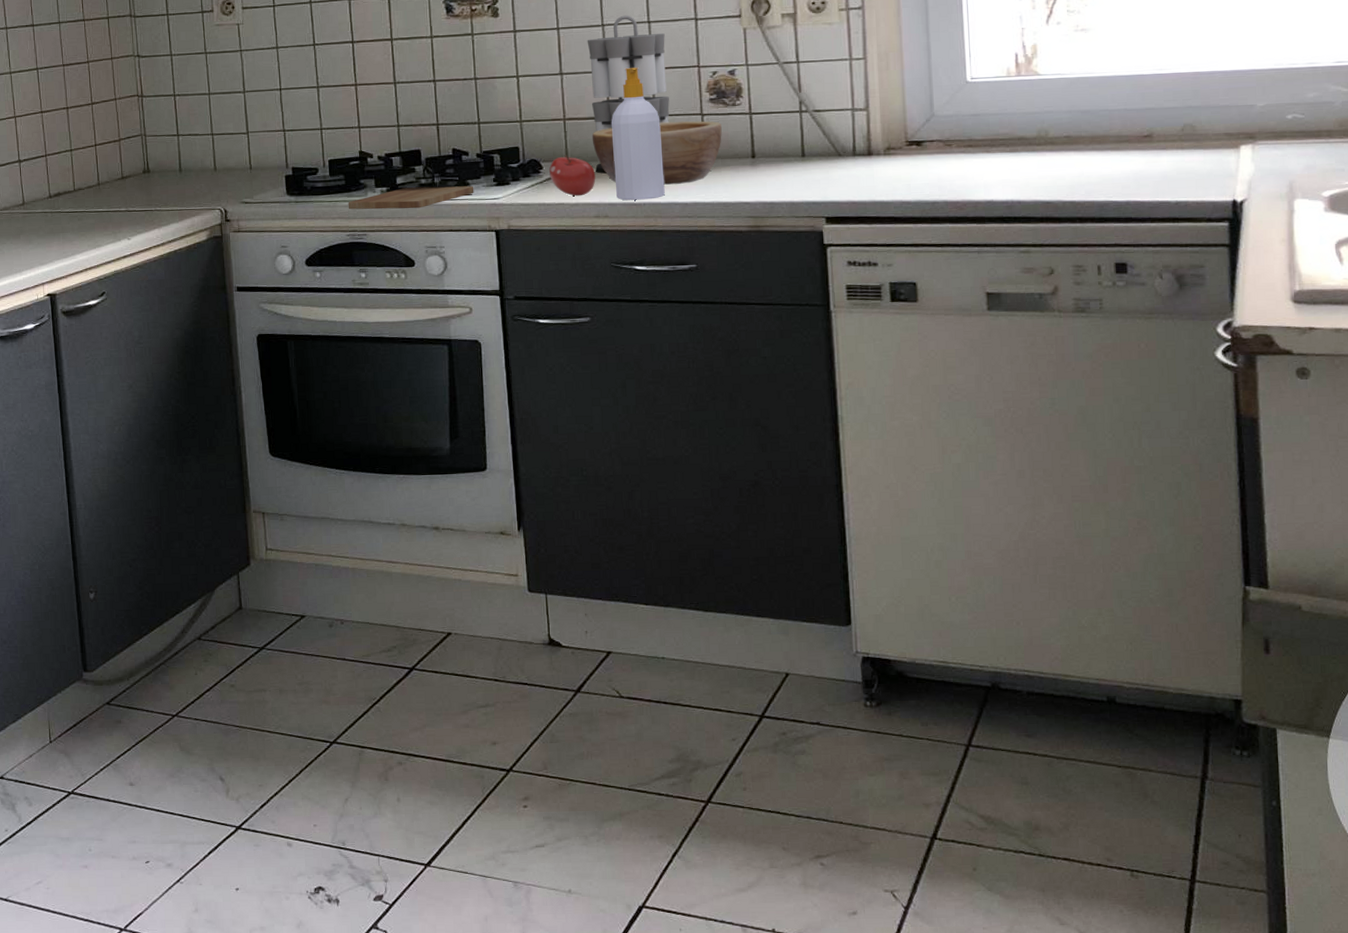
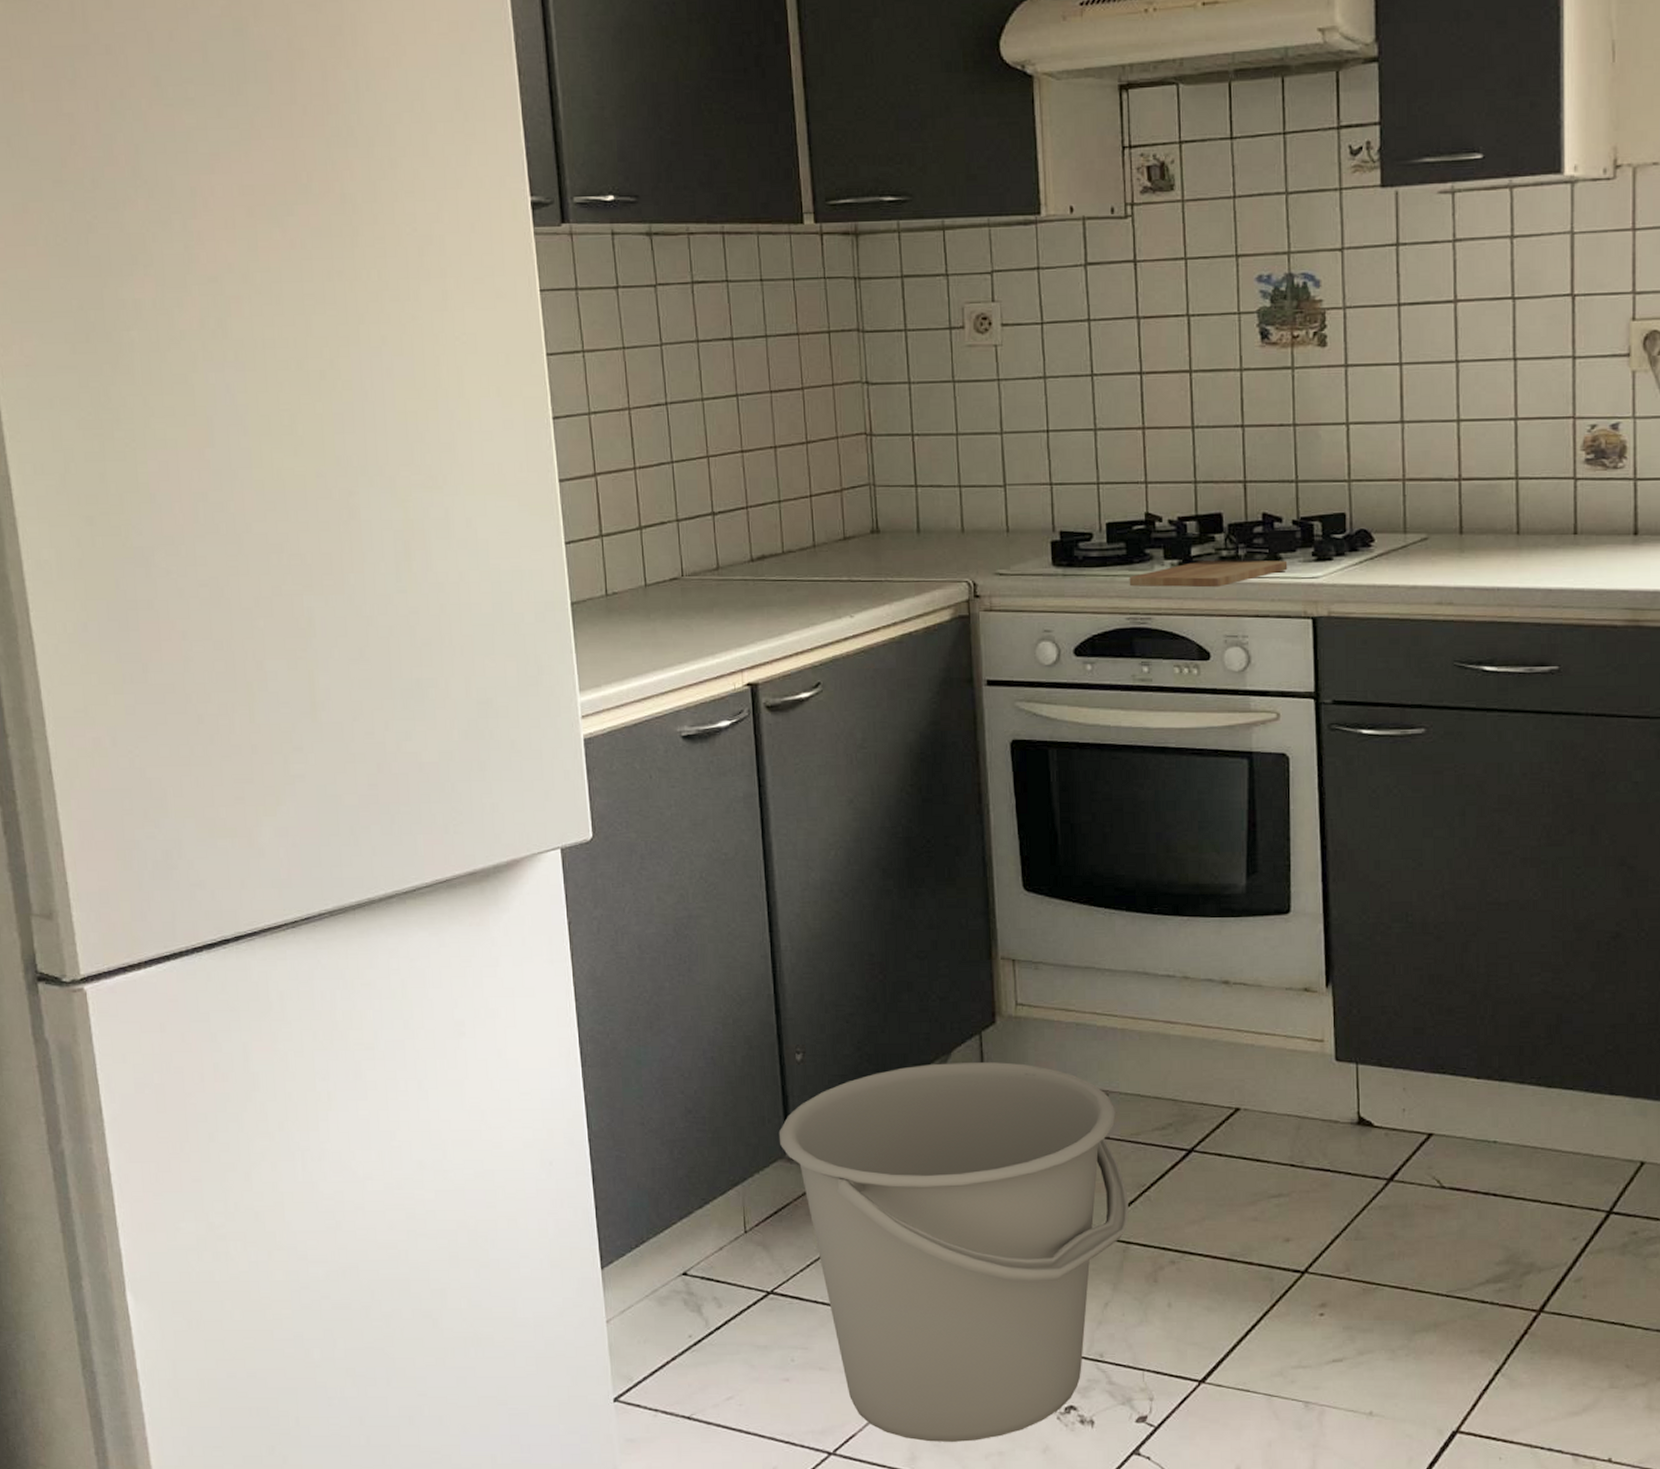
bucket: none [76,597,363,919] -> present [778,1062,1129,1442]
fruit: present [549,155,596,197] -> none [1382,525,1440,578]
spice rack: present [587,15,670,174] -> none [1436,349,1535,550]
bowl: present [592,121,722,185] -> none [1437,486,1599,566]
soap bottle: present [611,68,665,201] -> none [1461,417,1524,584]

